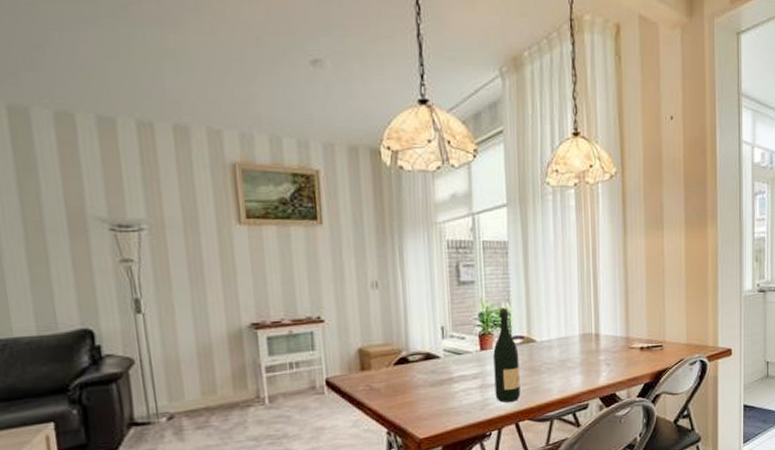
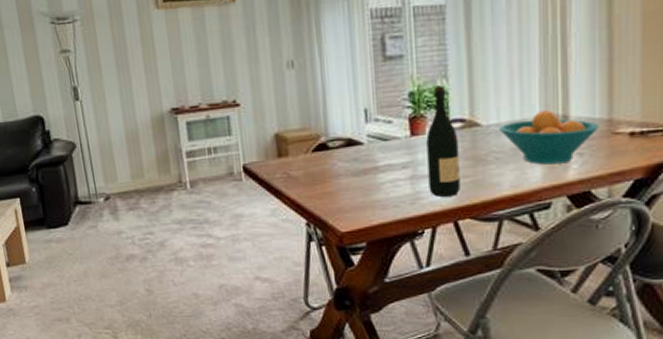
fruit bowl: none [550,329,620,373] -> present [500,110,600,165]

